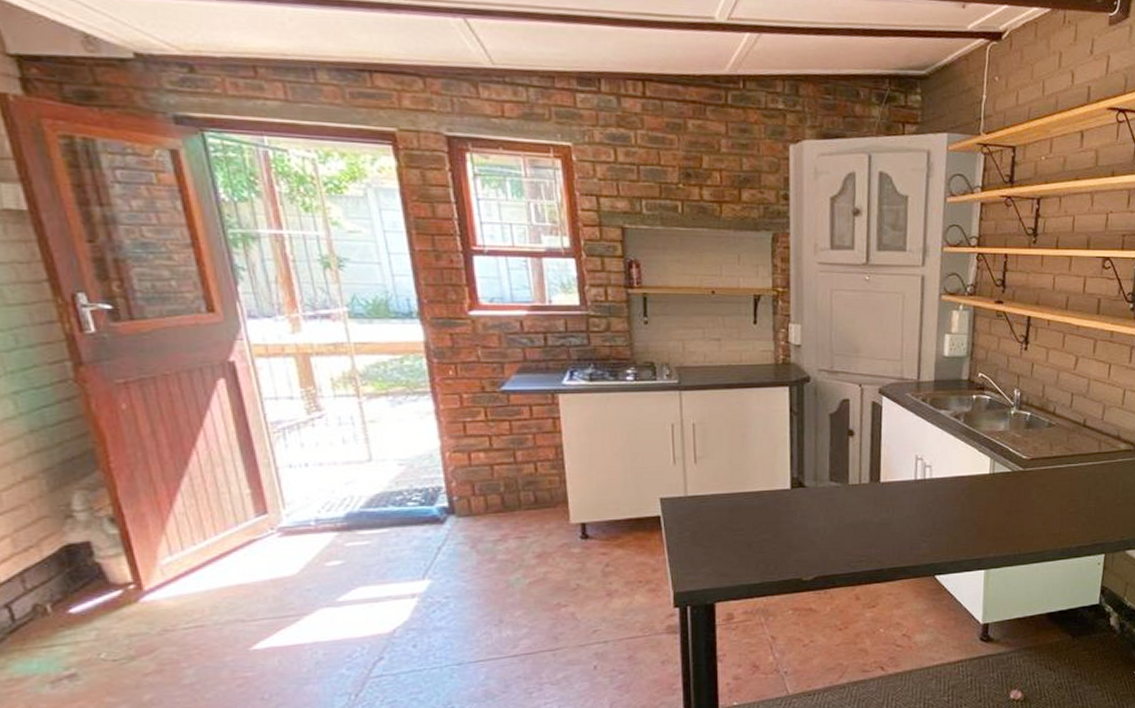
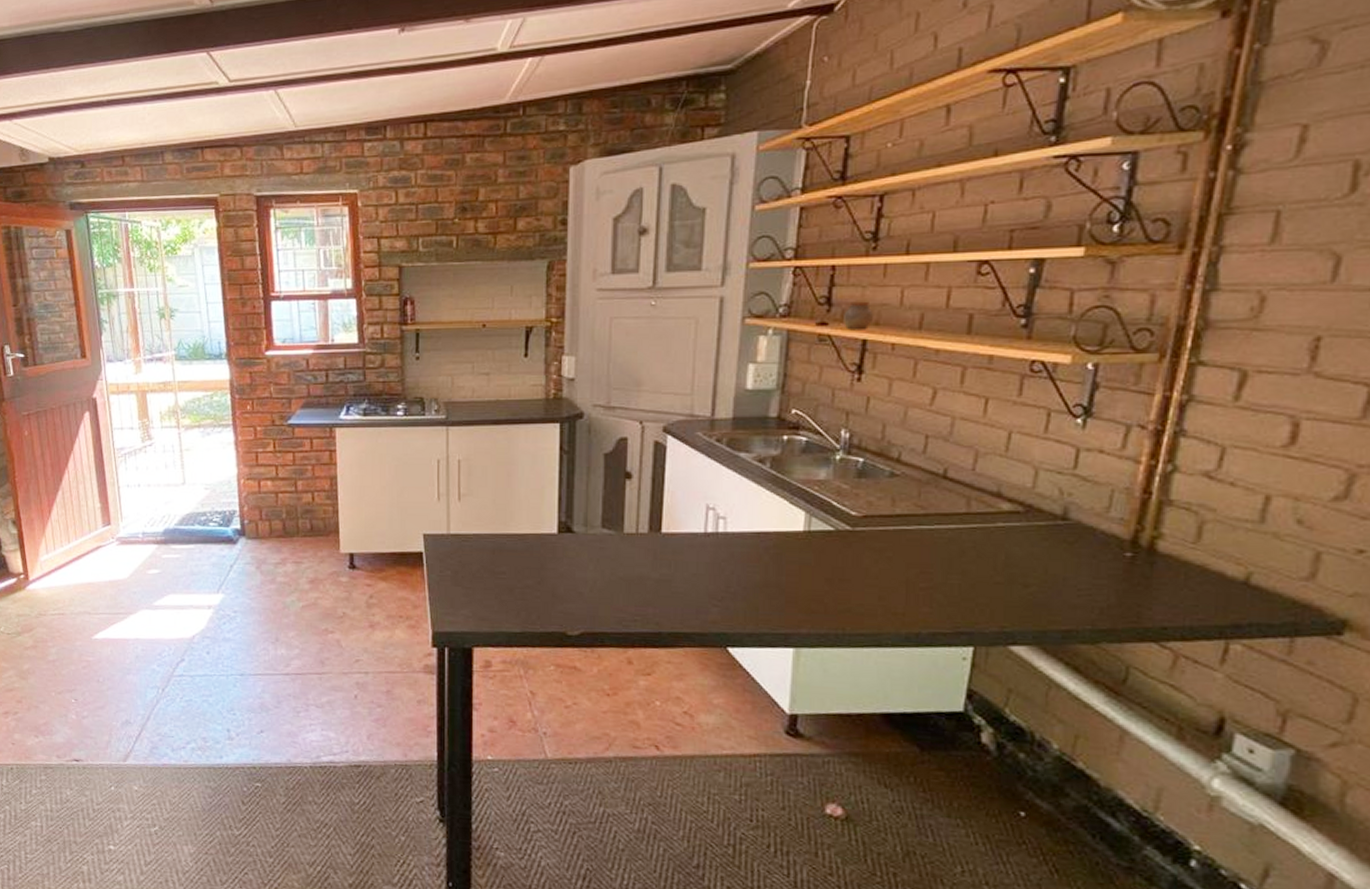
jar: none [1013,285,1035,309] -> present [842,301,874,331]

